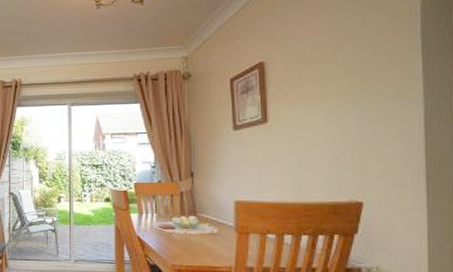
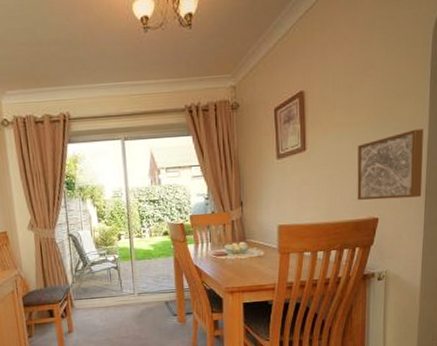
wall art: none [332,104,421,181] -> present [357,129,424,200]

